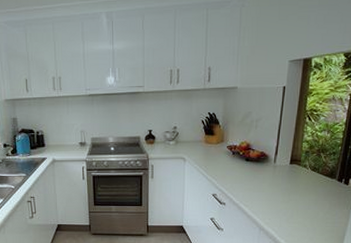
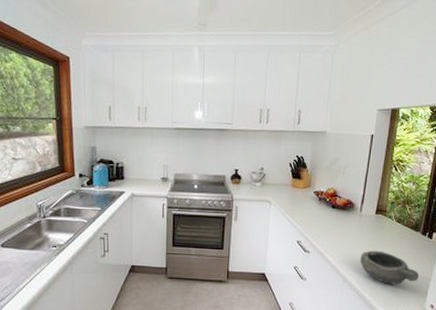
bowl: none [275,199,335,230] -> present [360,250,419,285]

